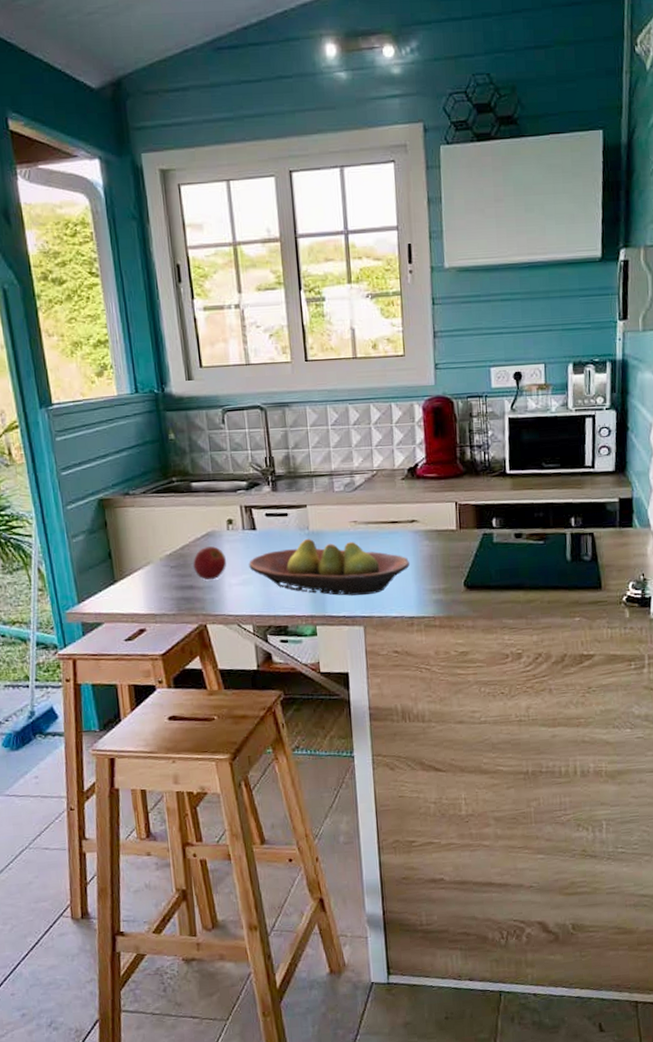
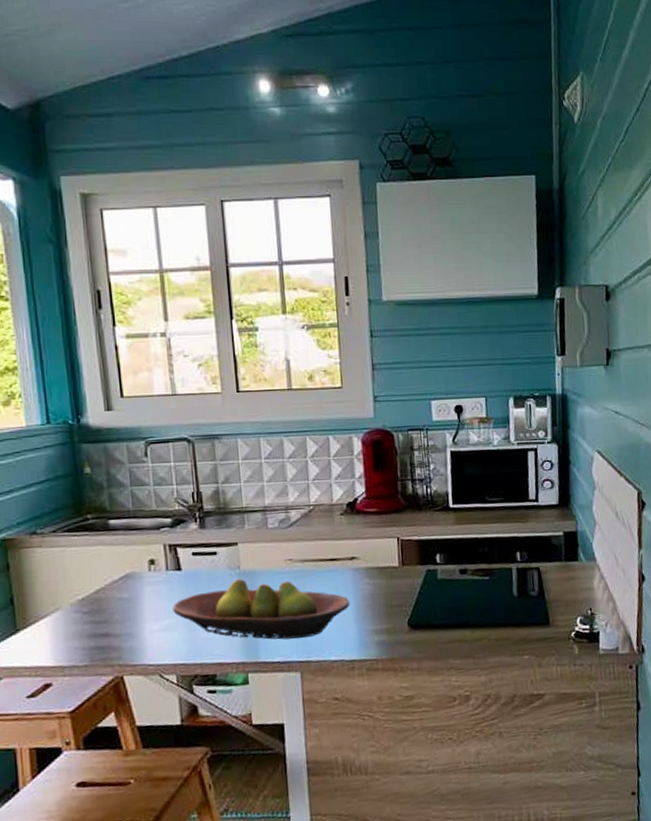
apple: present [192,546,226,581] -> none [108,589,147,627]

